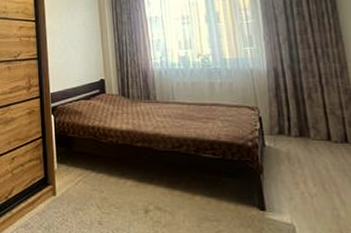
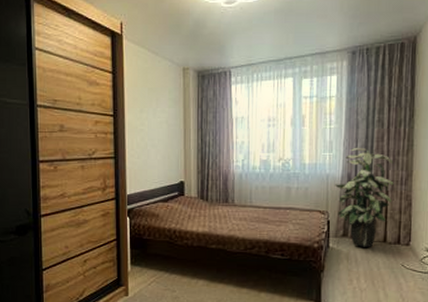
indoor plant: none [261,40,329,146] -> present [335,147,394,247]

